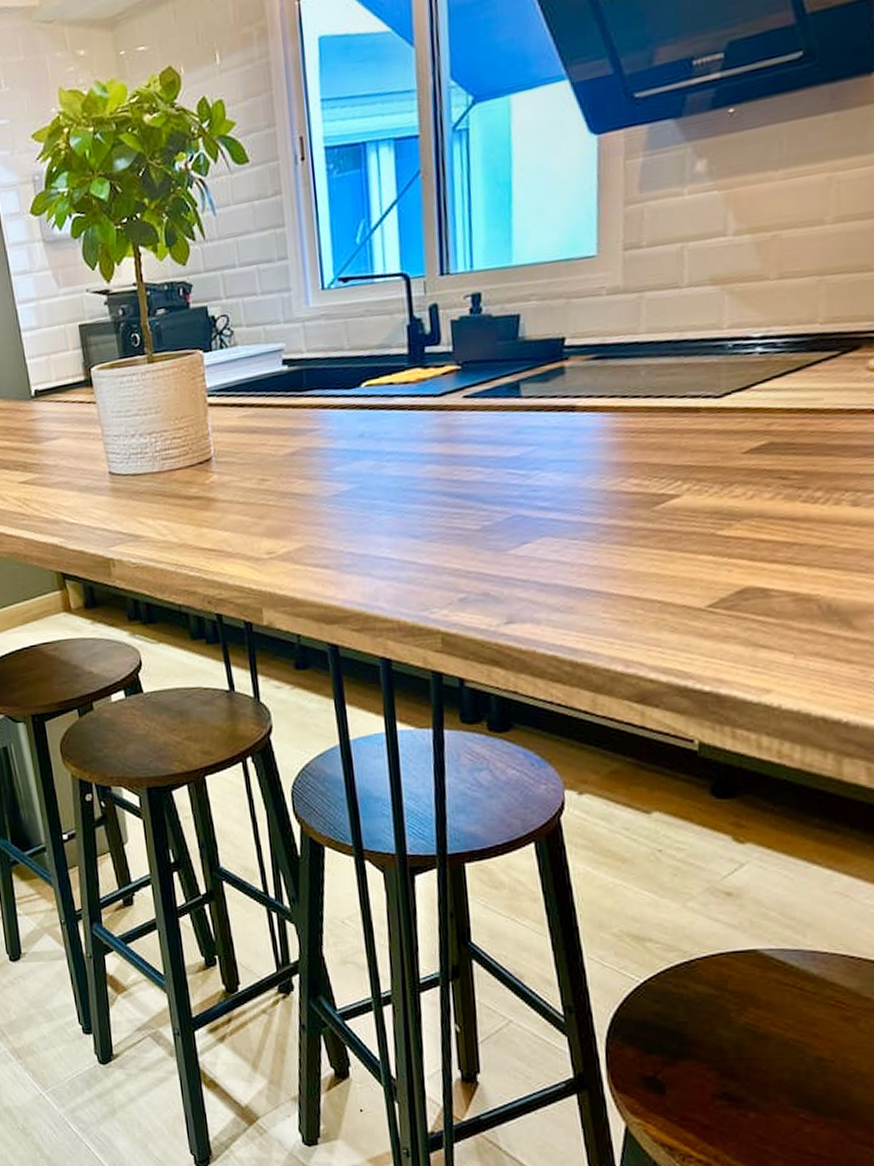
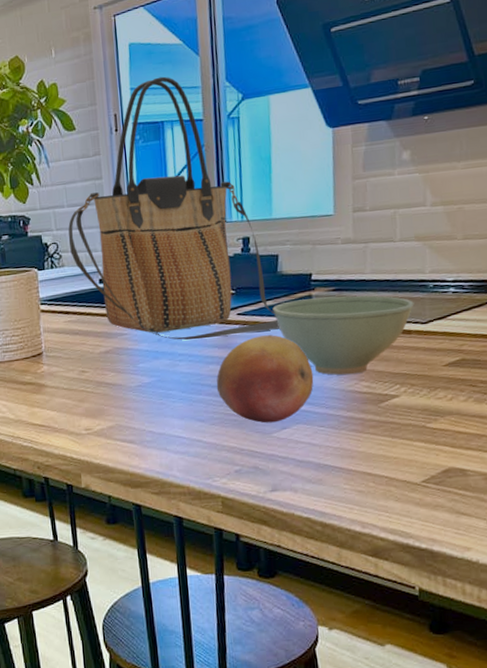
tote bag: none [241,79,520,435] -> present [68,76,279,341]
fruit: none [435,421,565,538] -> present [216,335,314,423]
bowl: none [511,362,705,472] -> present [272,295,414,375]

